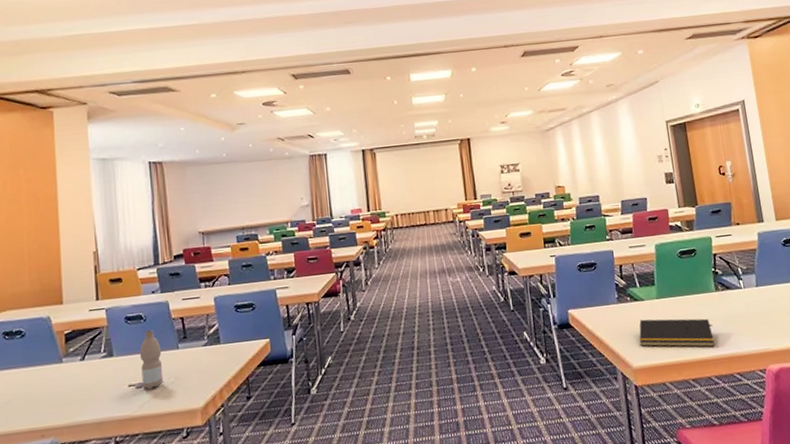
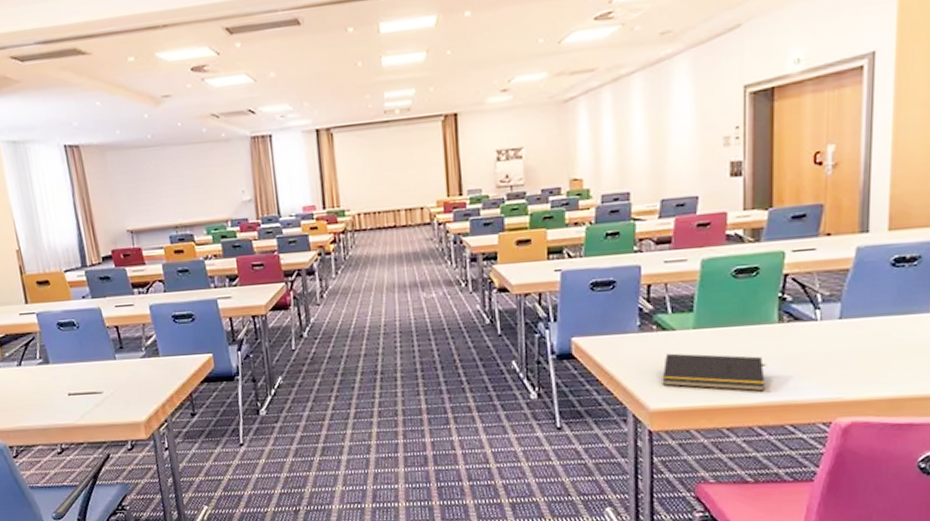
water bottle: present [134,330,164,390] -> none [74,338,103,400]

